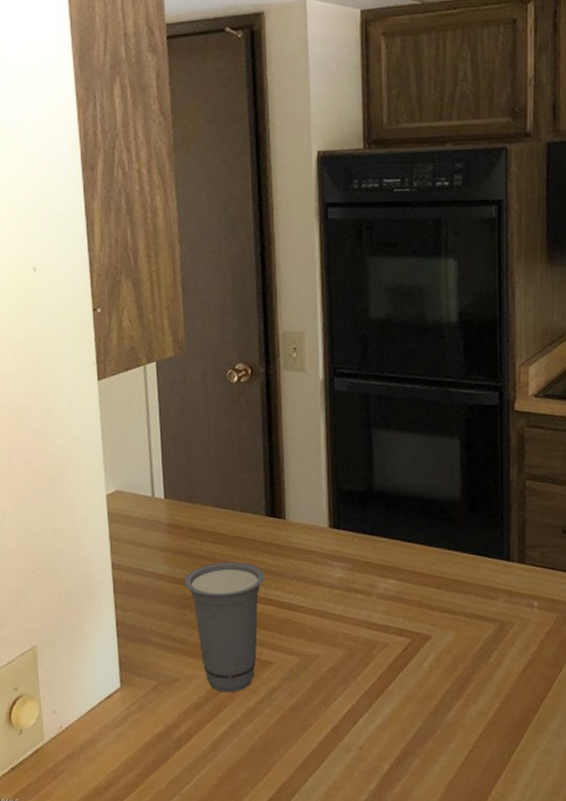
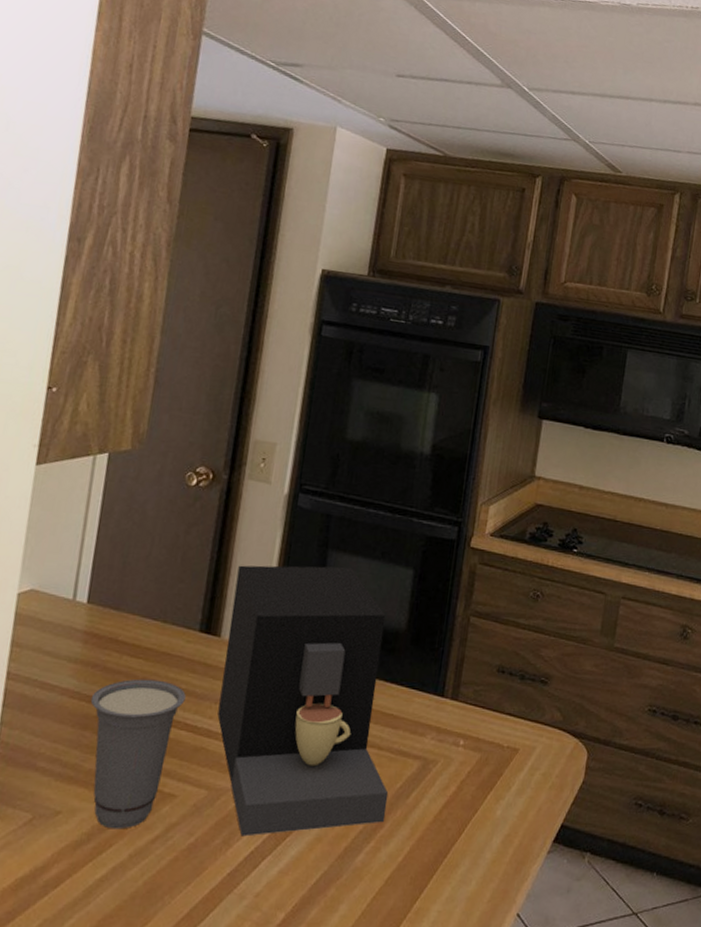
coffee maker: none [290,443,470,697] -> present [217,565,389,837]

